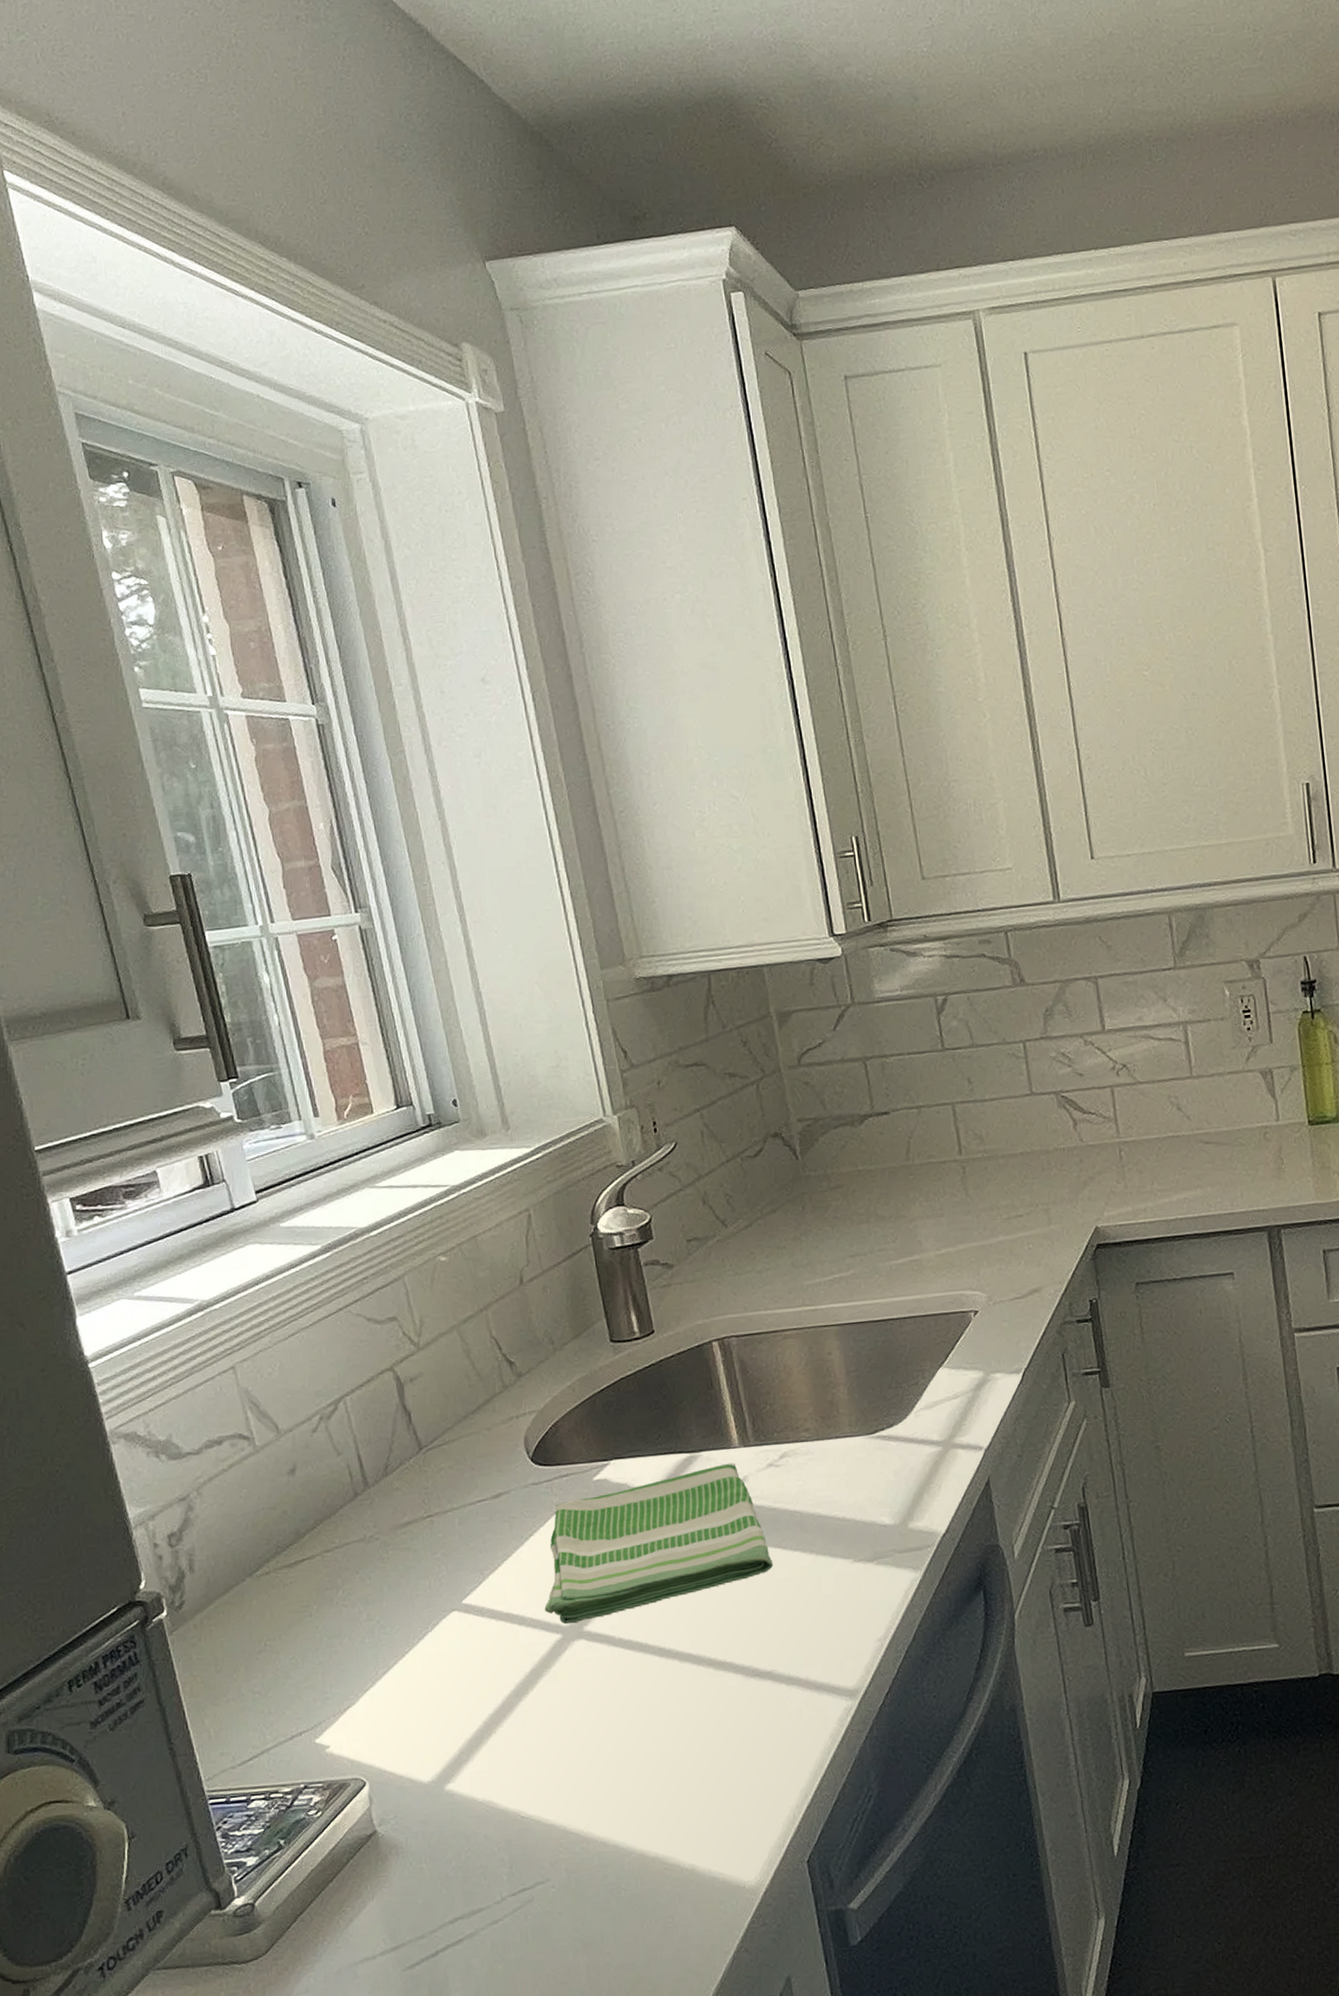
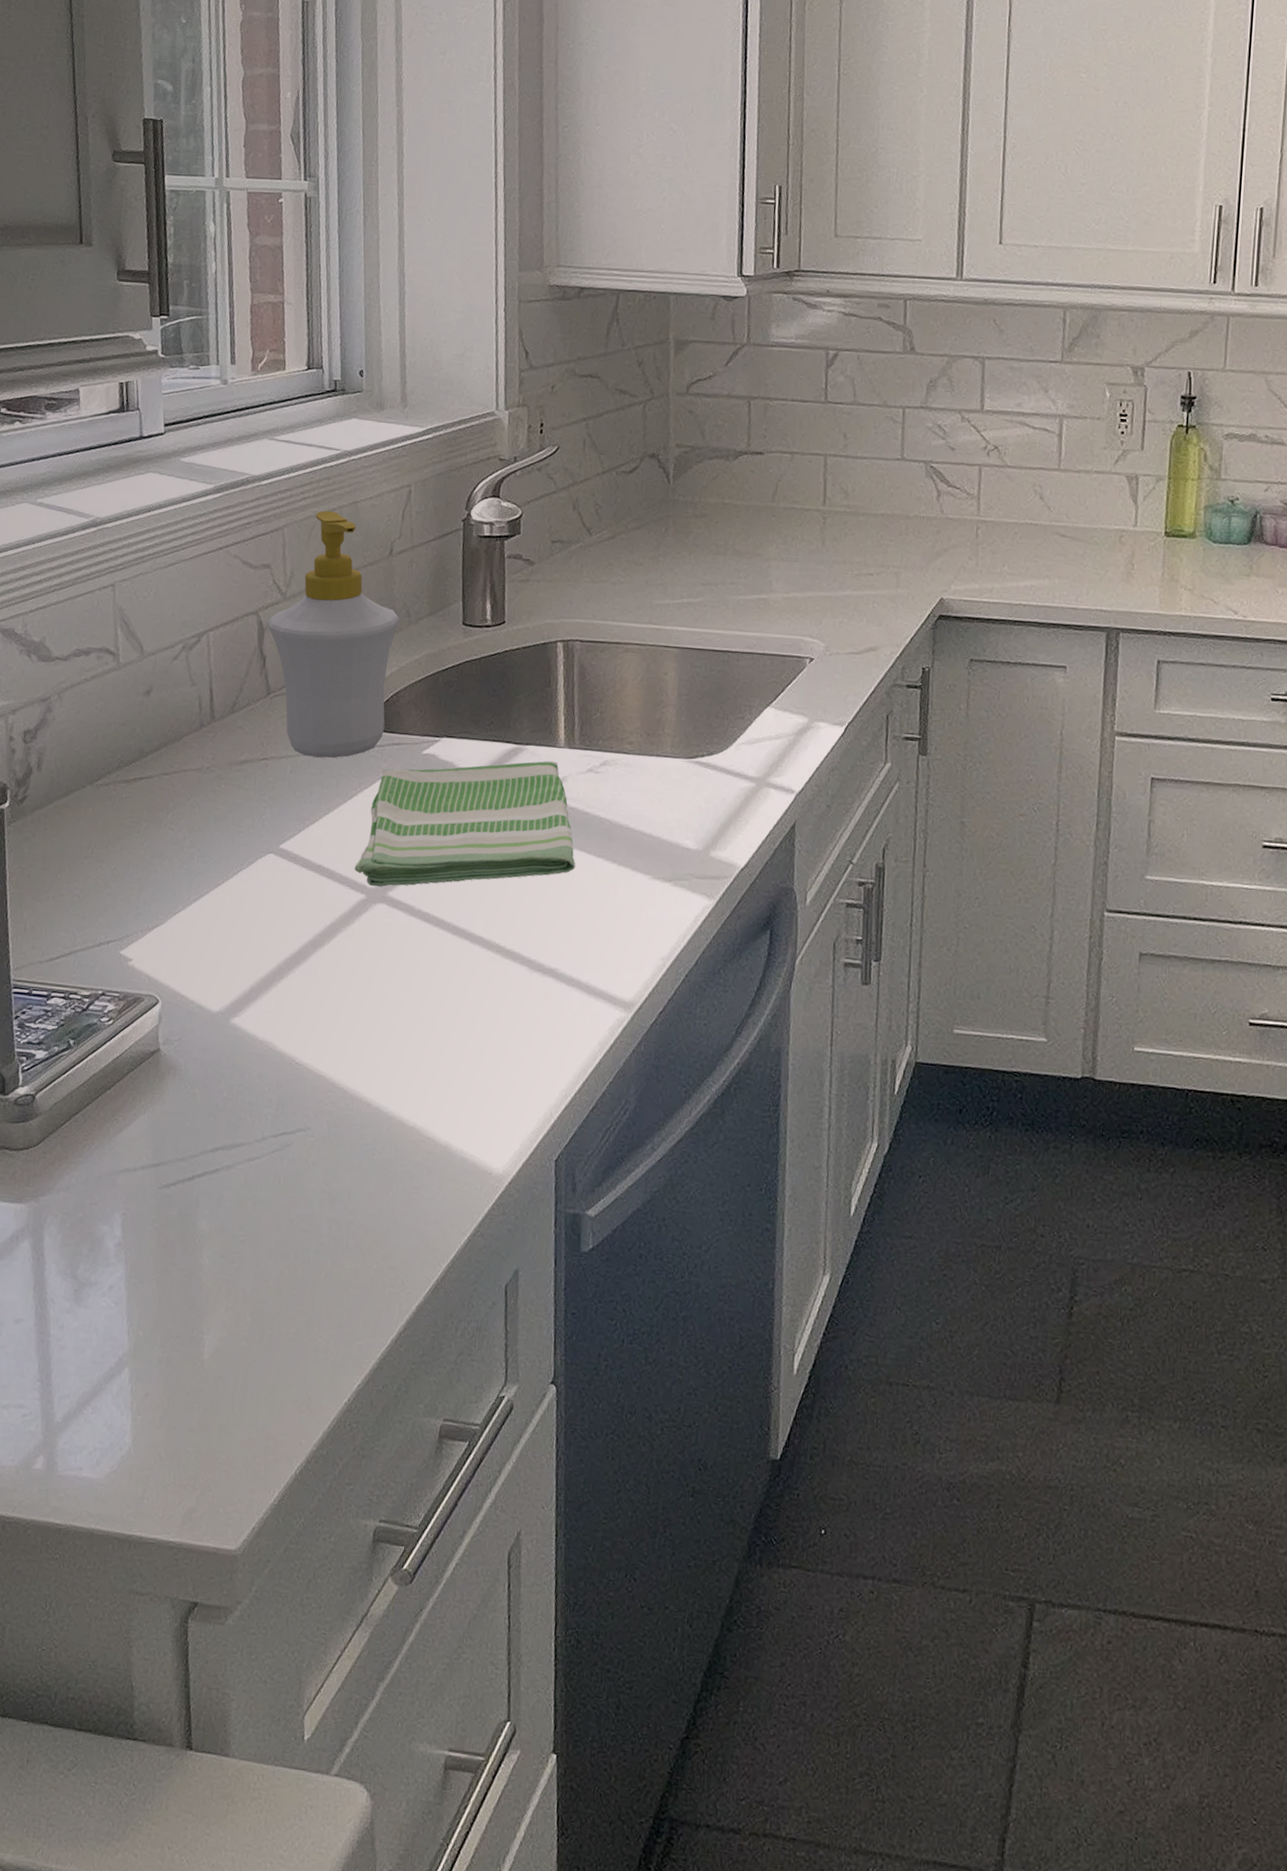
soap bottle: none [405,1250,549,1506] -> present [267,511,400,759]

